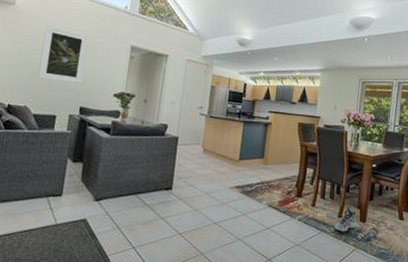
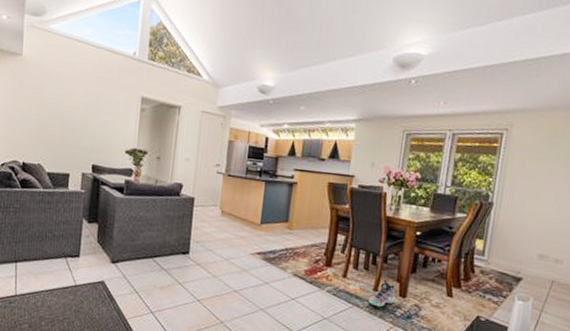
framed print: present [38,25,90,83] -> none [49,76,98,139]

